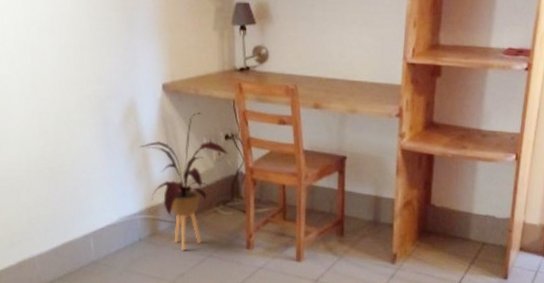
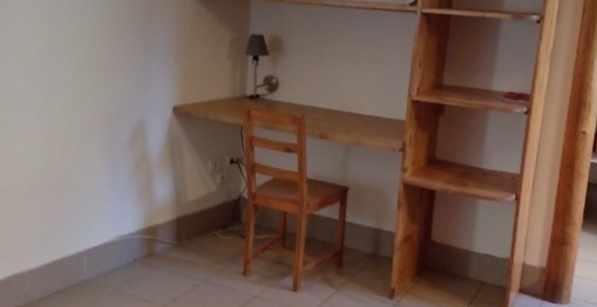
house plant: present [139,112,228,251] -> none [144,135,232,274]

